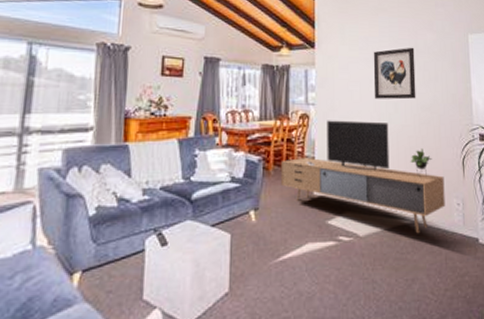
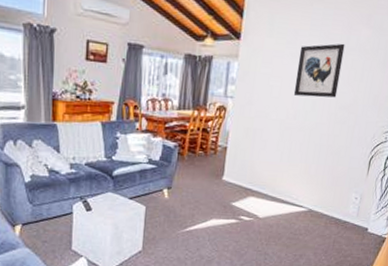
media console: present [280,120,446,234] -> none [192,113,348,220]

